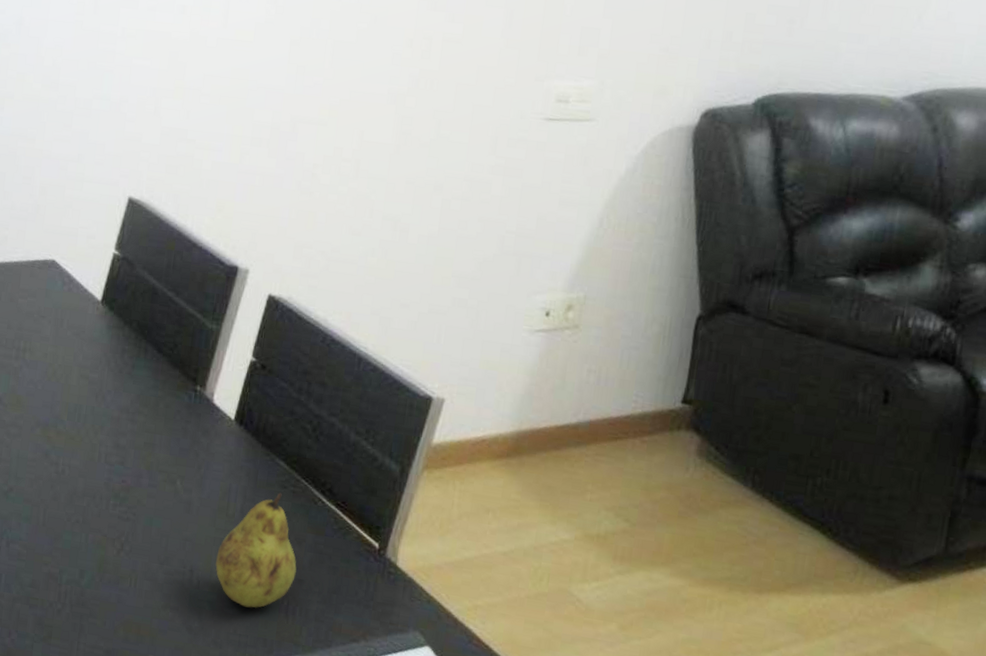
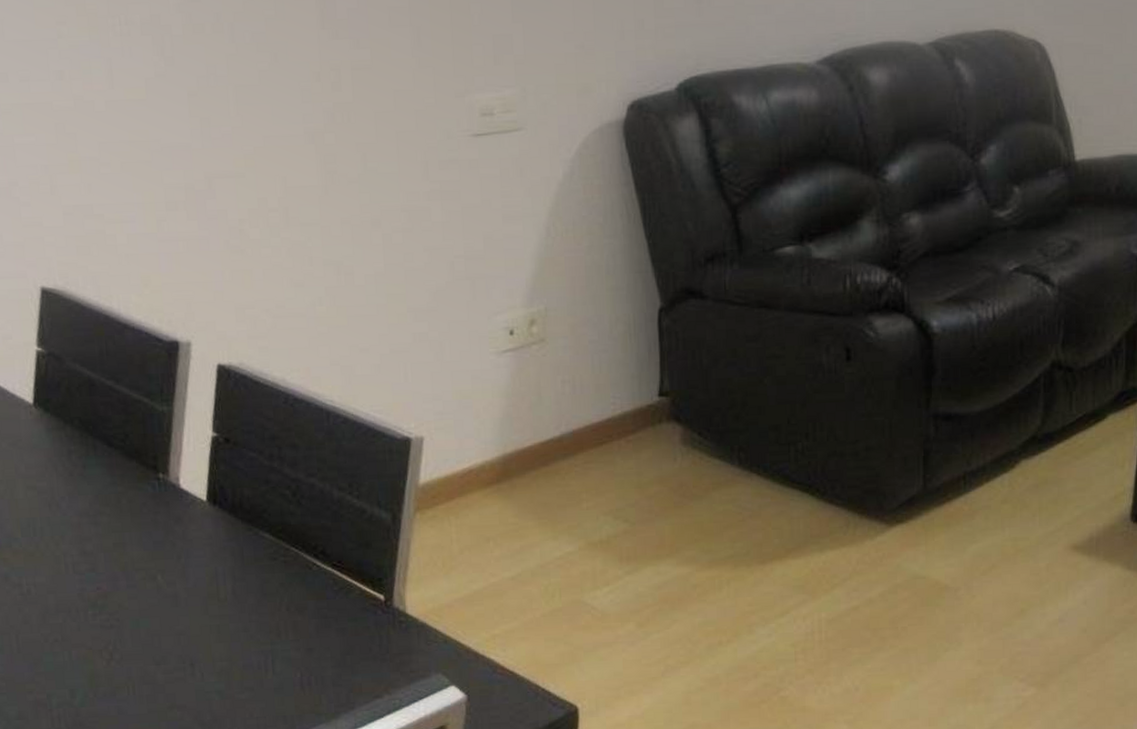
fruit: present [215,492,297,608] -> none [216,565,304,689]

